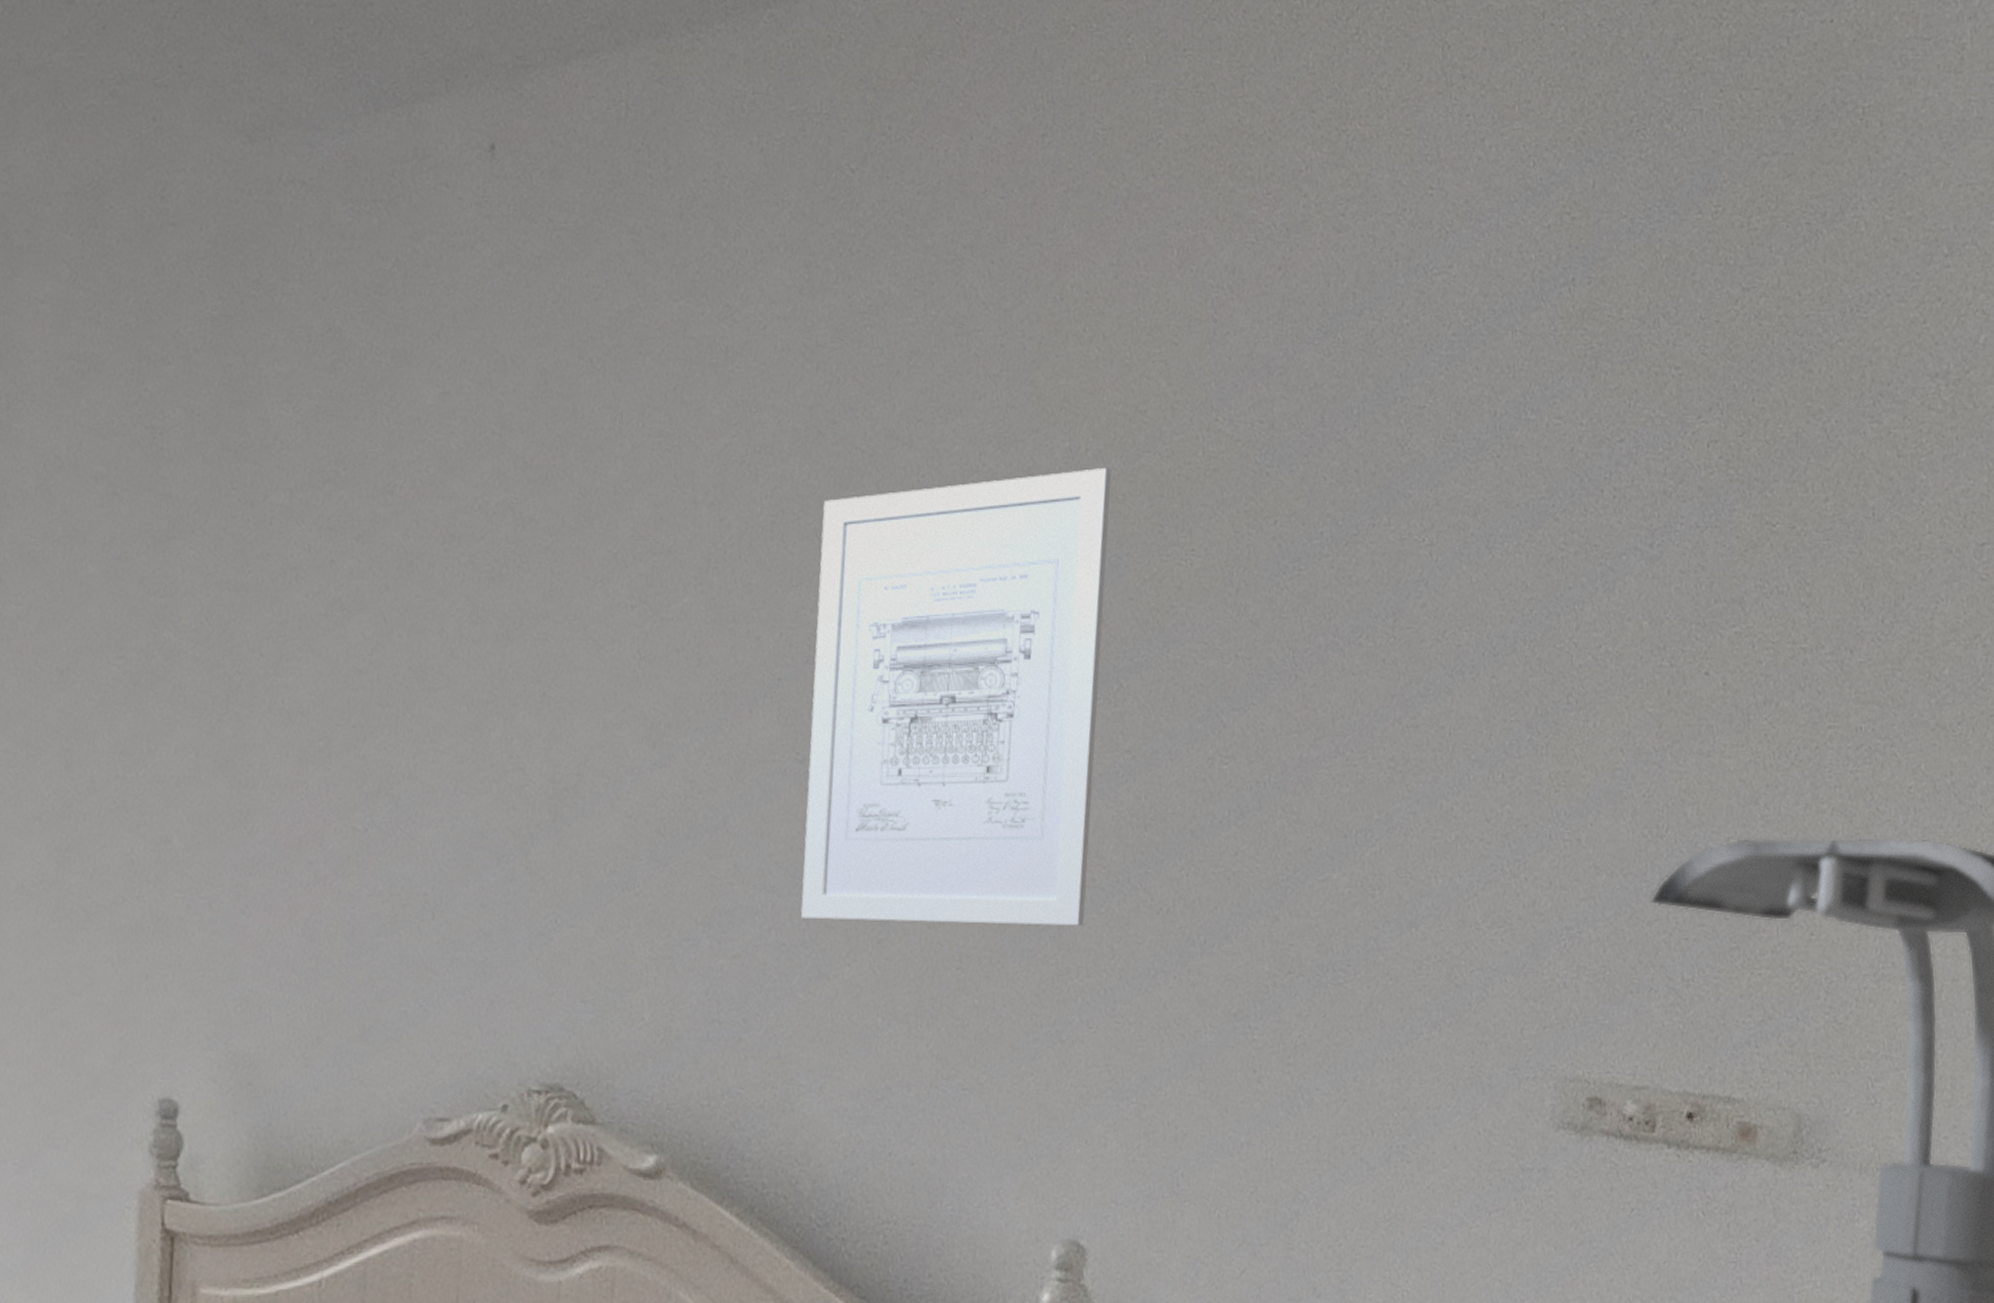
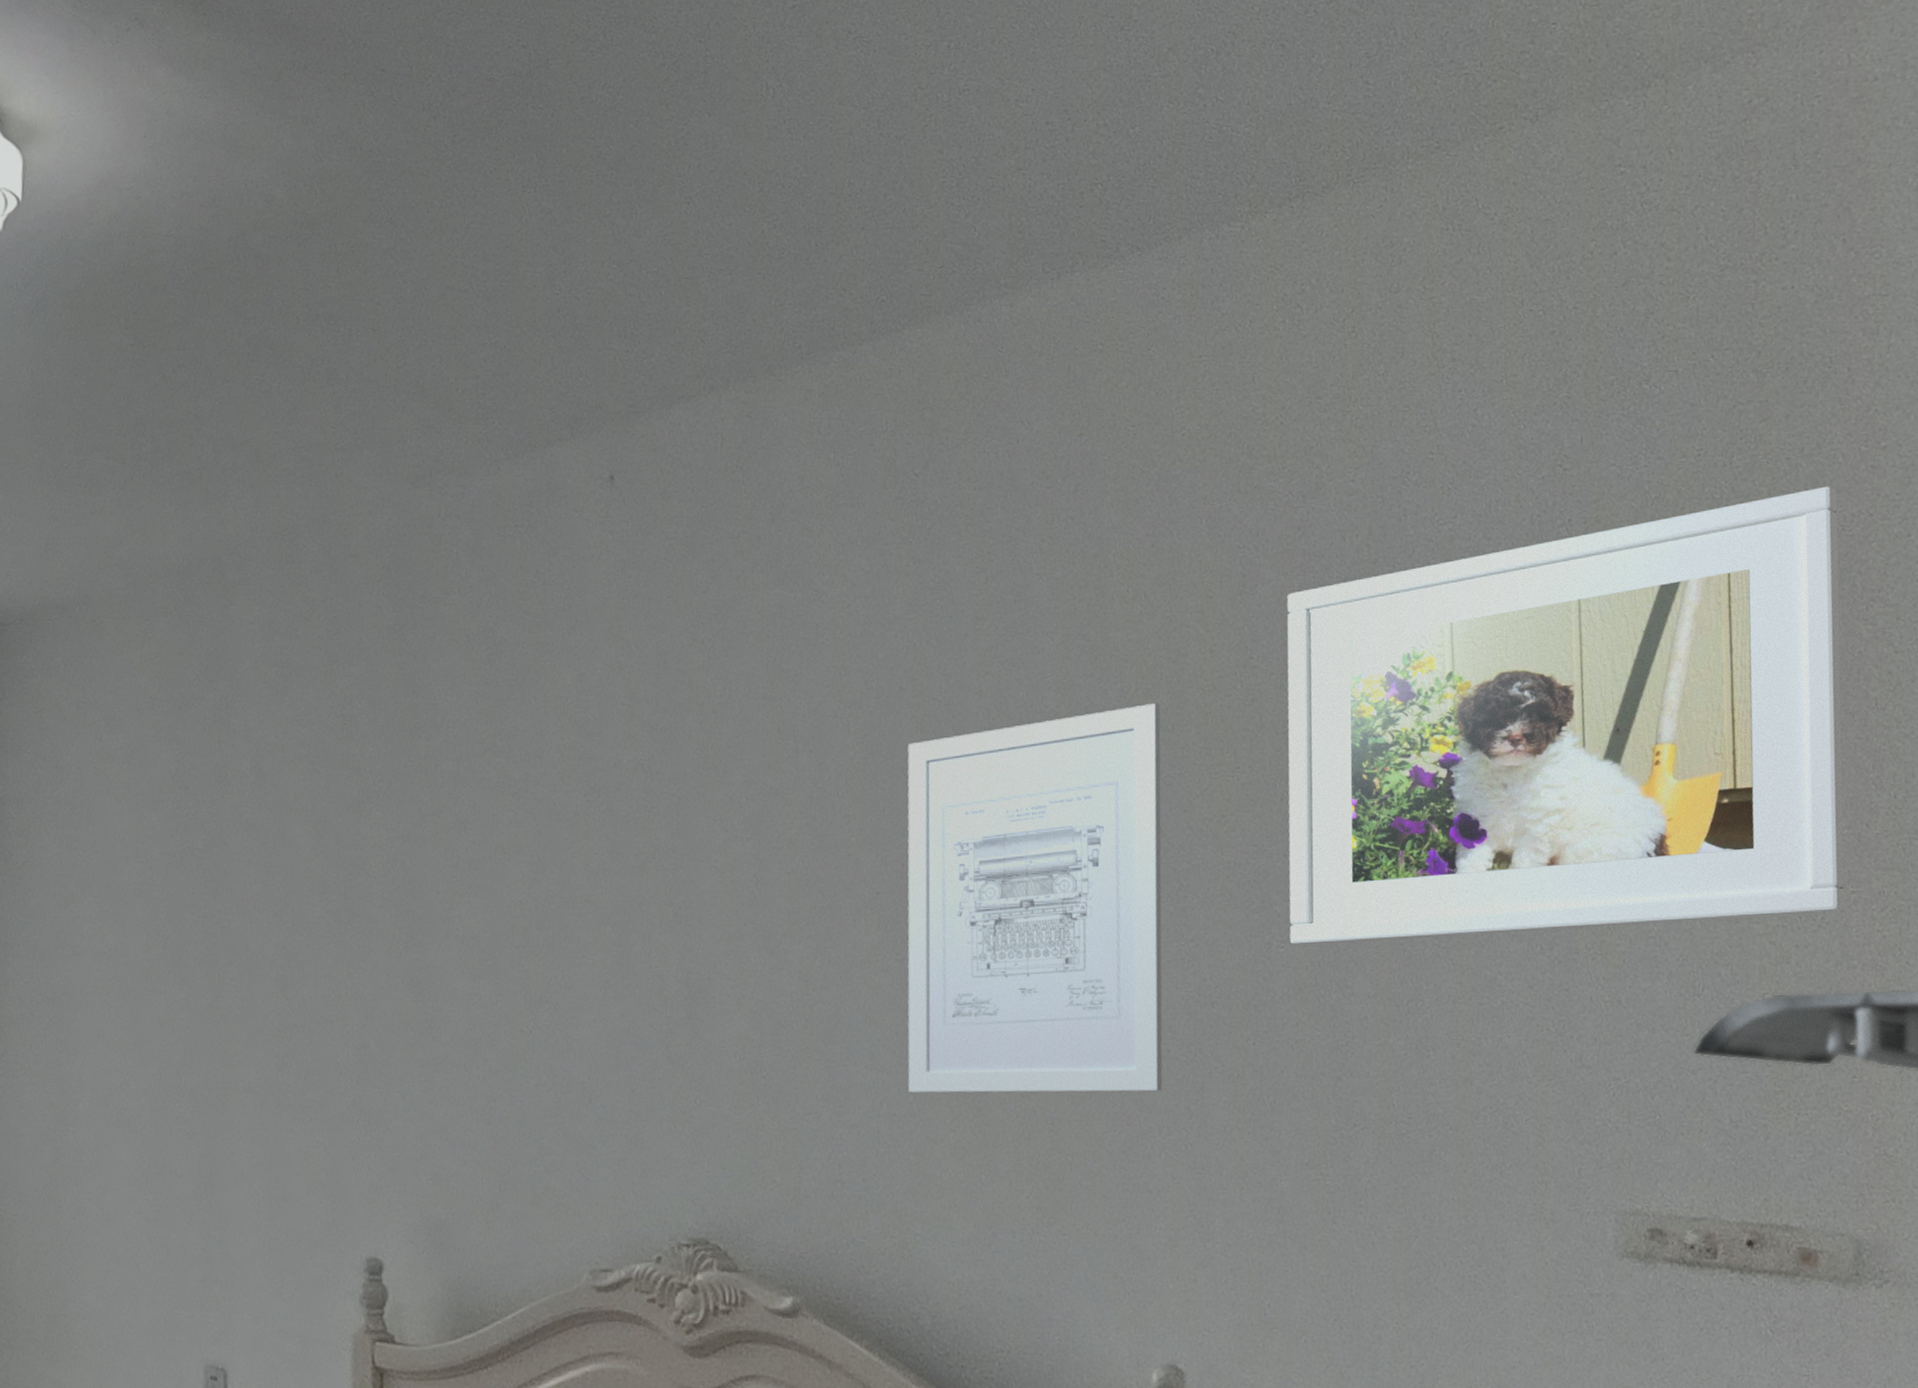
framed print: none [1235,259,1856,762] -> present [1287,486,1845,946]

